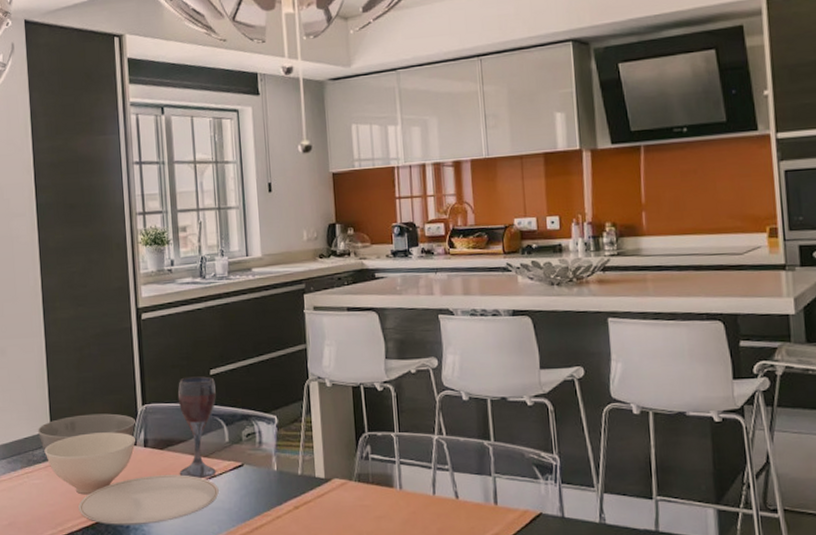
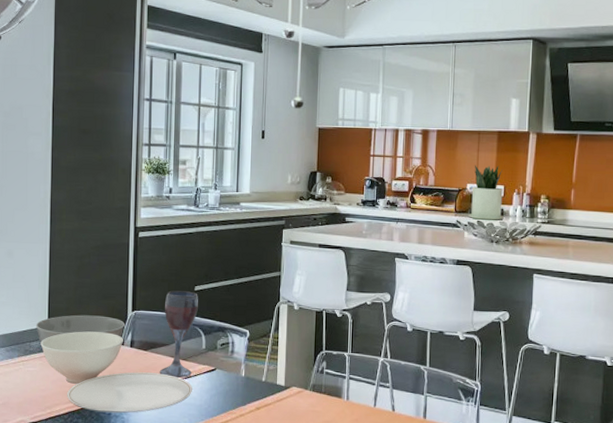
planter: none [519,193,563,260] -> present [467,165,504,220]

